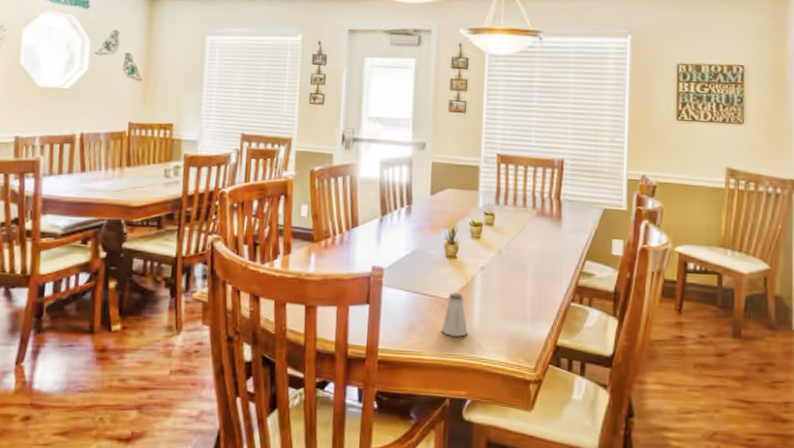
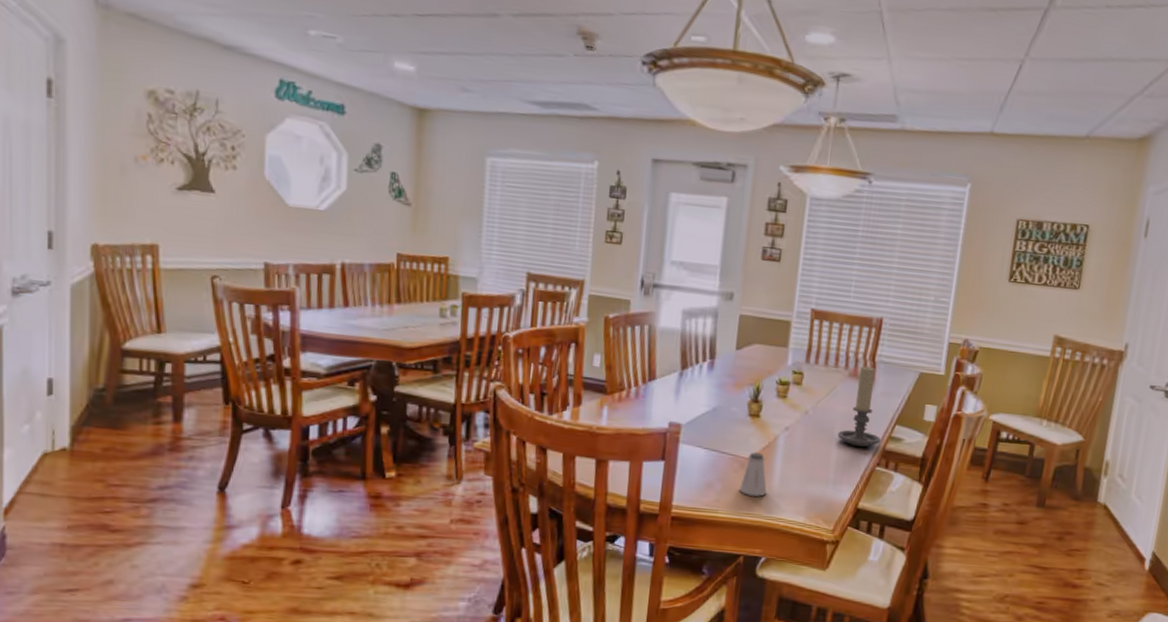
candle holder: none [531,205,573,284] -> present [837,366,881,447]

